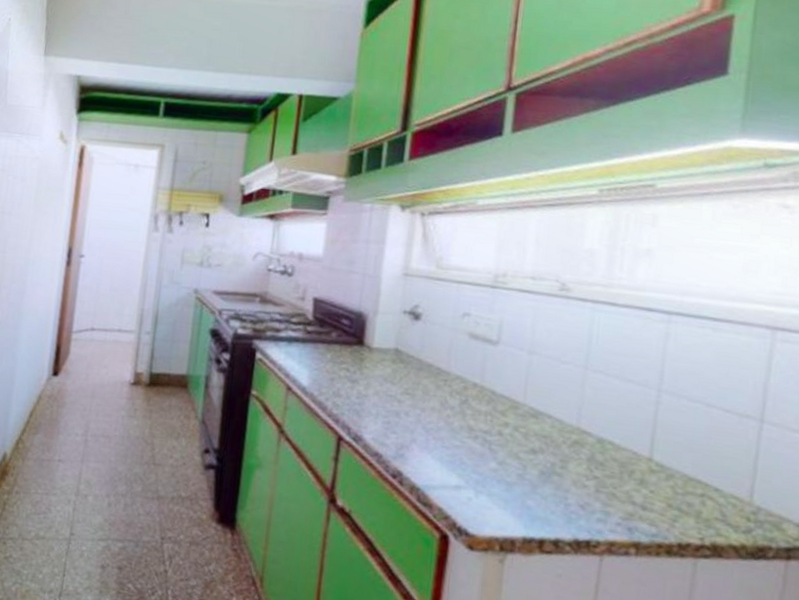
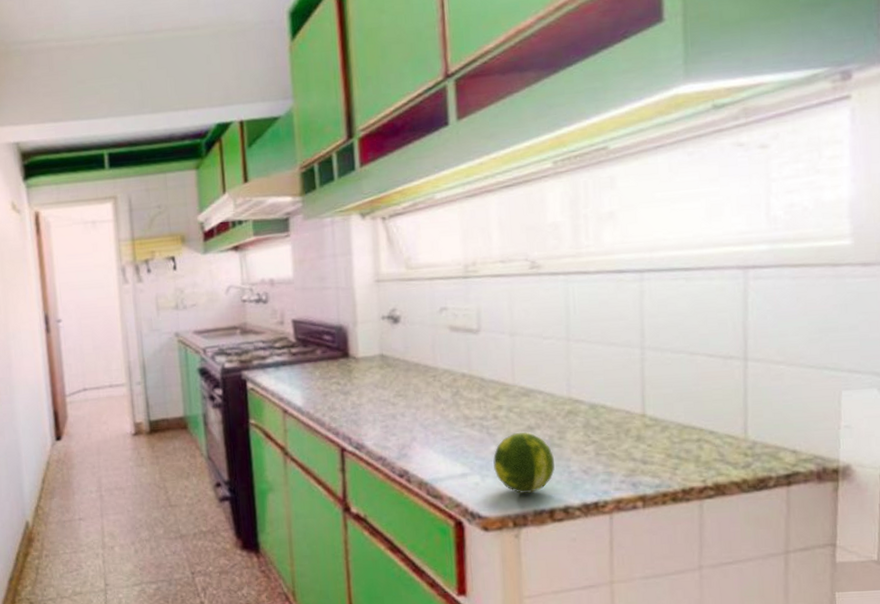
fruit: none [489,454,553,519] -> present [493,431,555,495]

